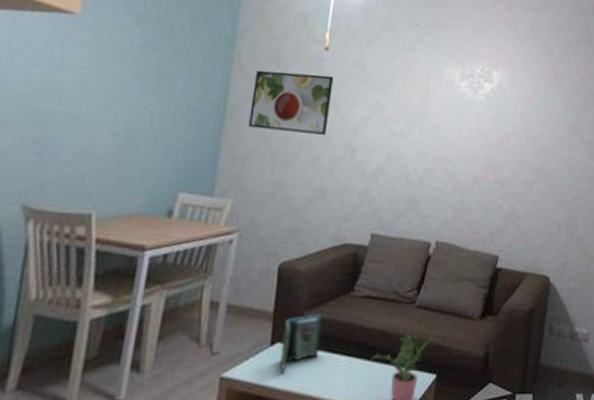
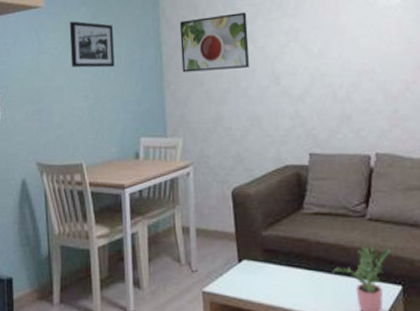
picture frame: none [102,40,171,105] -> present [69,21,115,68]
book: present [279,314,323,374] -> none [246,232,282,288]

